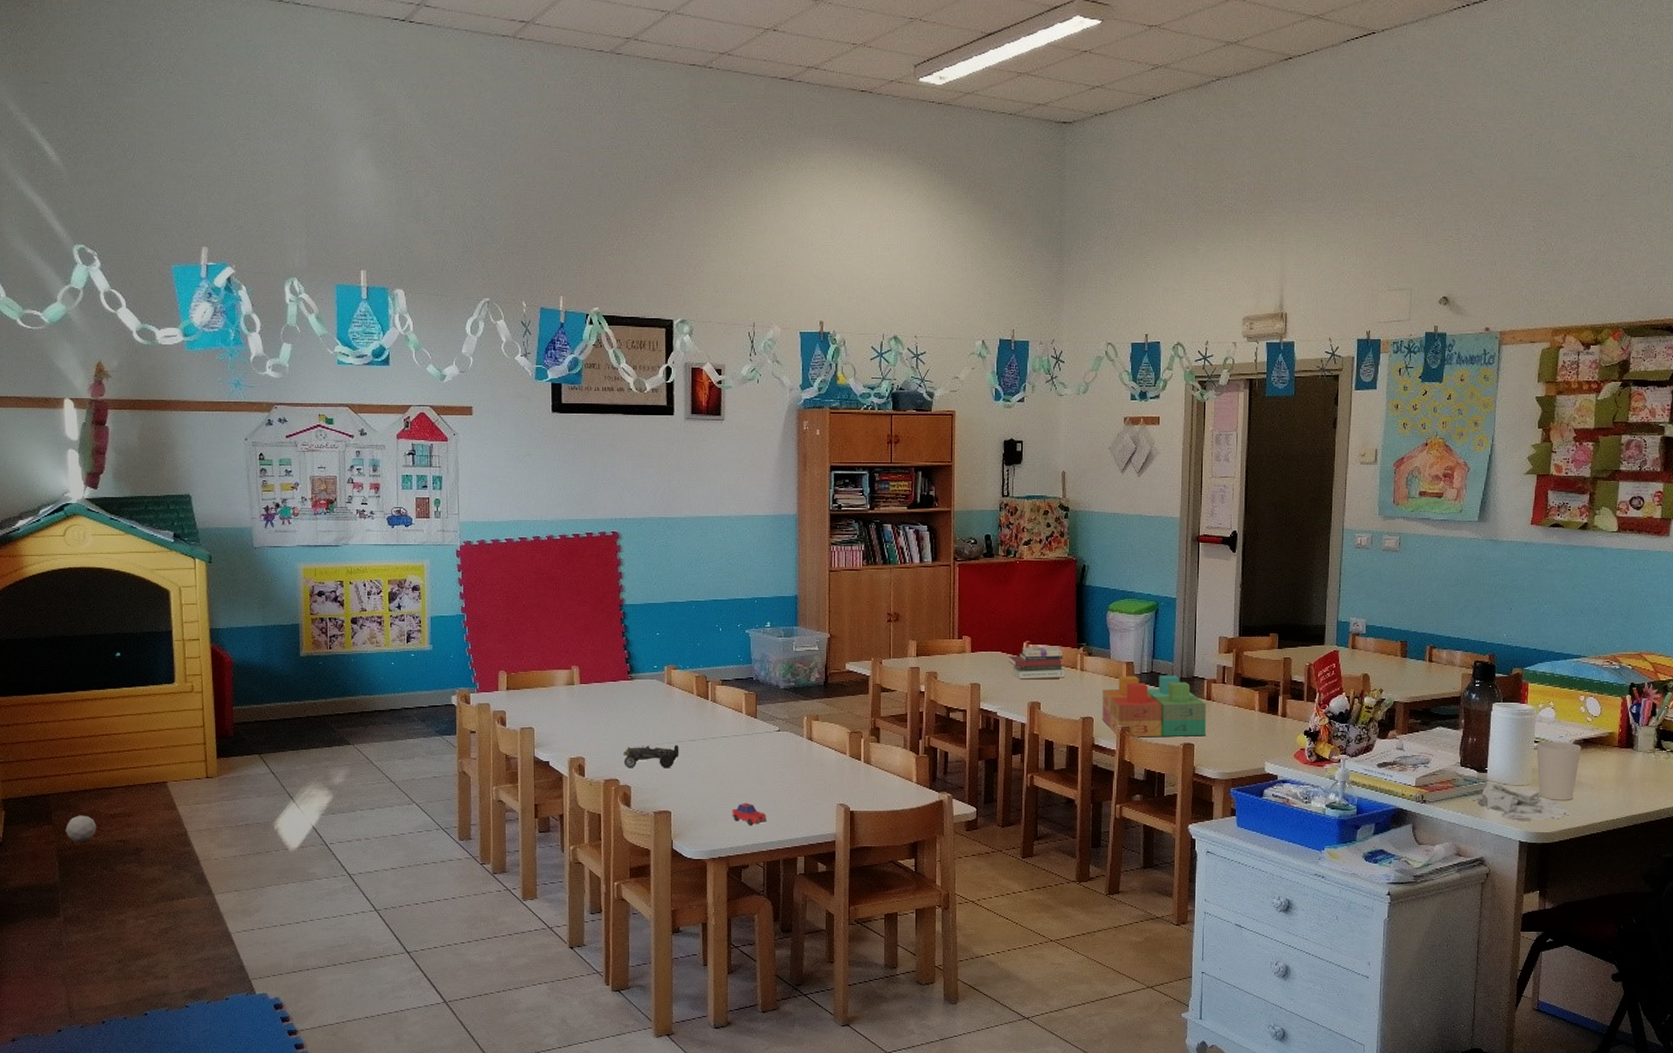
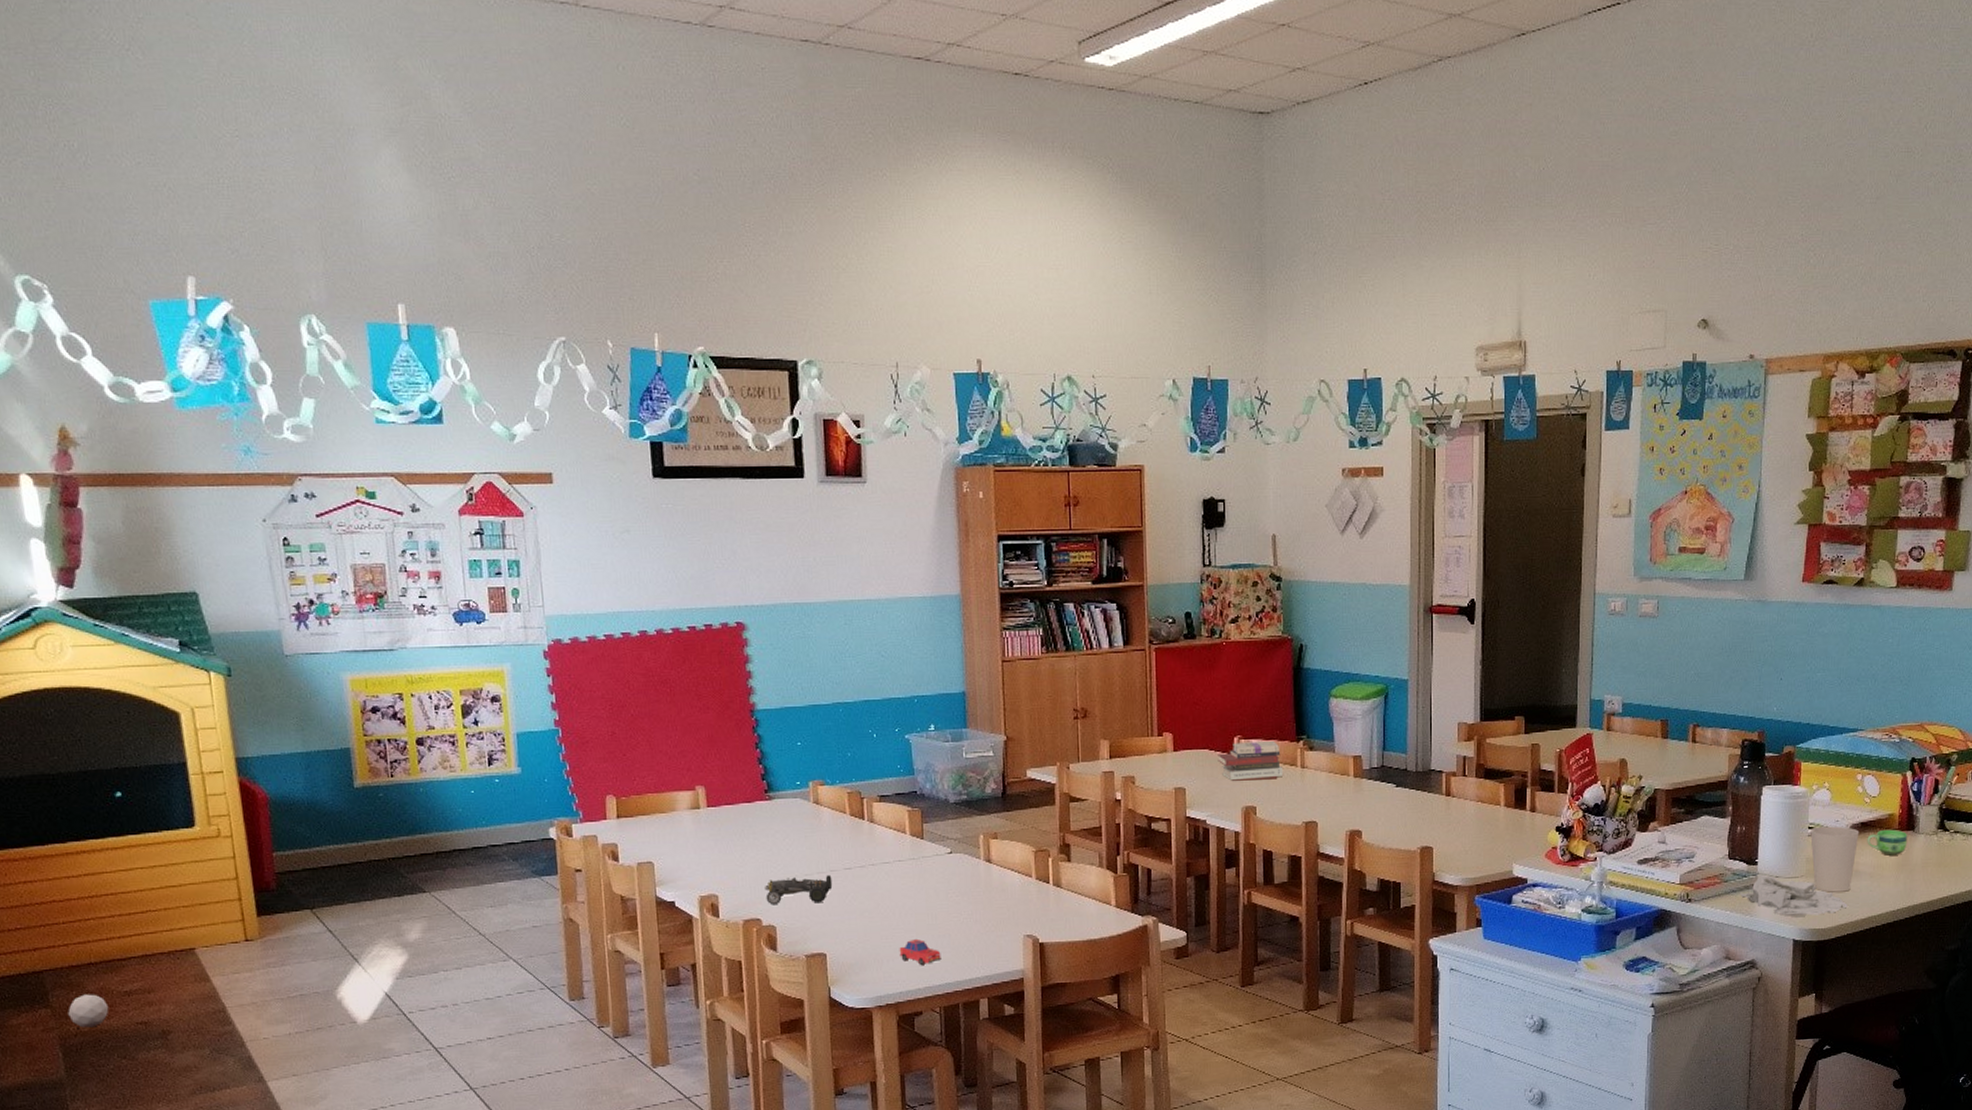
toy blocks: present [1102,675,1206,738] -> none [1327,769,1445,843]
cup: none [1588,746,1627,770] -> present [1867,829,1908,856]

